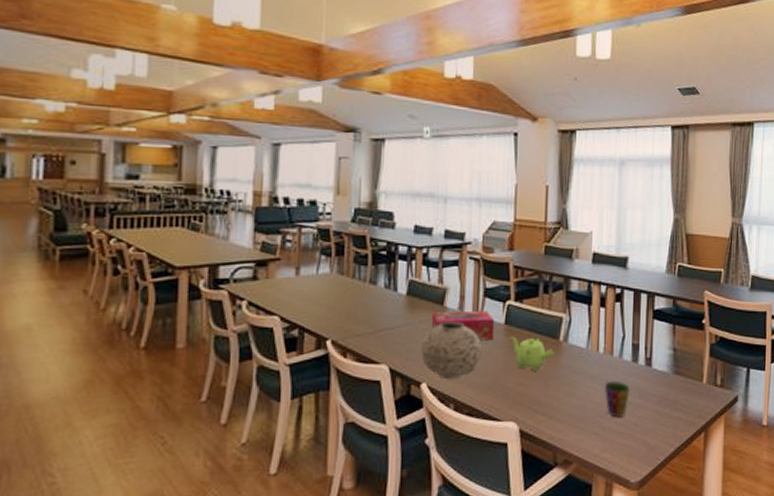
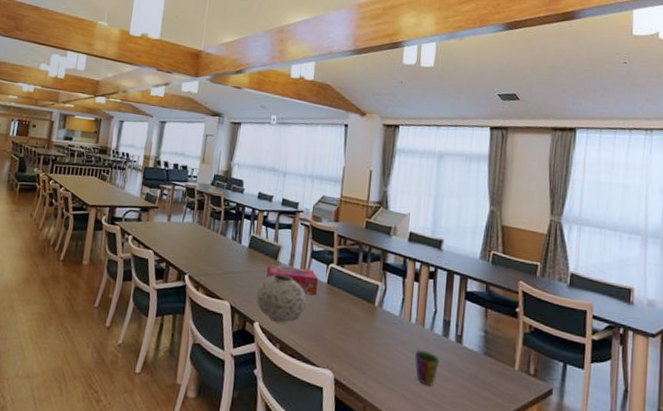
teapot: present [510,336,554,372] -> none [331,294,369,329]

